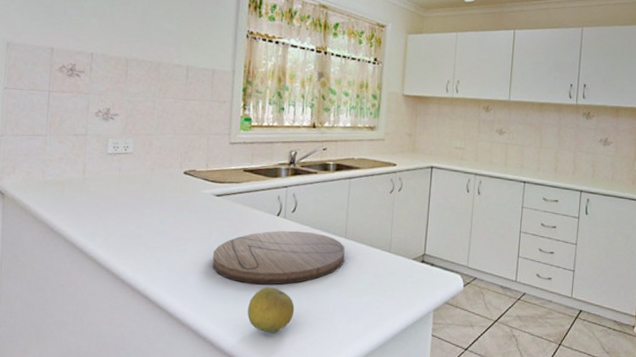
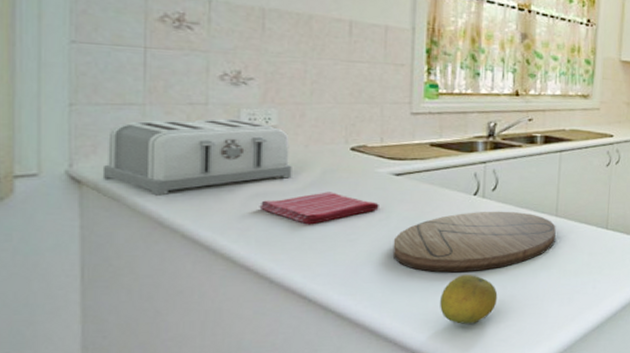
toaster: none [17,146,142,207] -> present [102,118,292,196]
dish towel: none [117,208,203,236] -> present [259,192,379,225]

